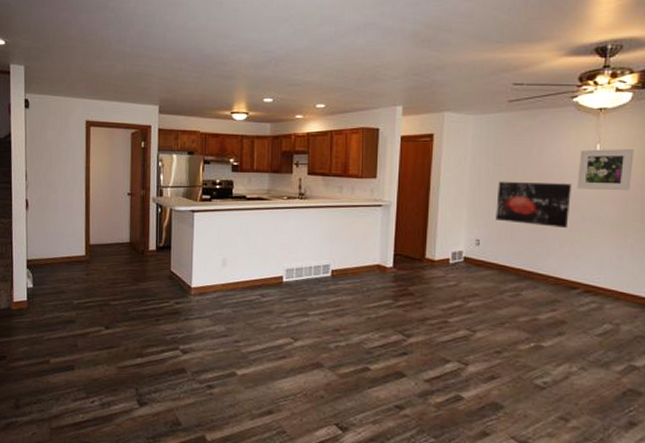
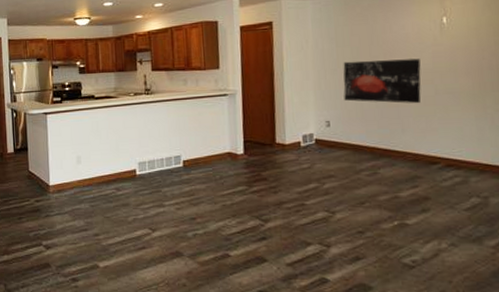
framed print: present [577,148,634,191] -> none [425,18,484,63]

